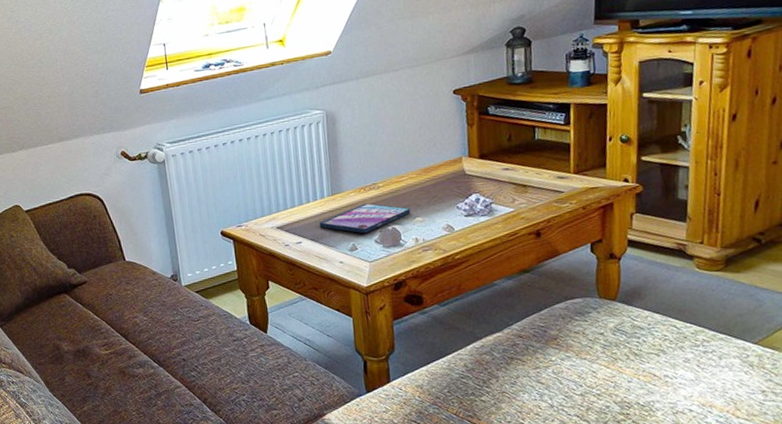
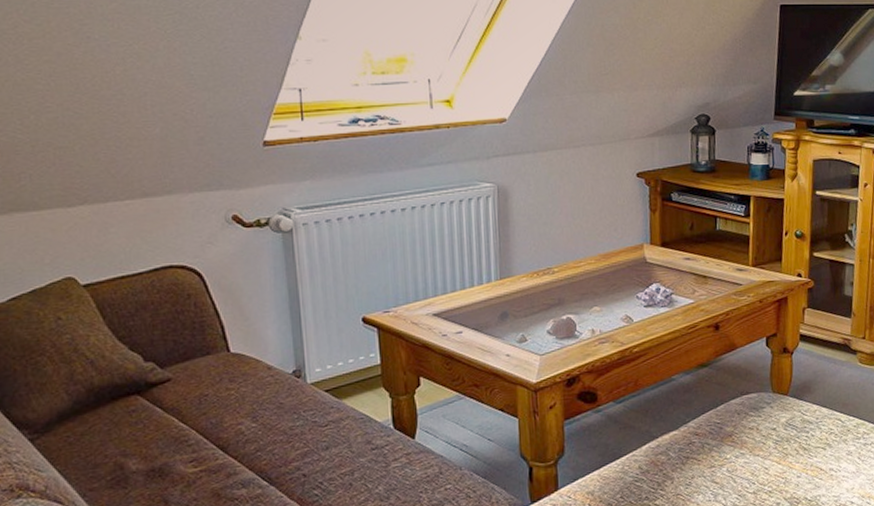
video game case: present [319,203,411,234] -> none [484,289,588,324]

